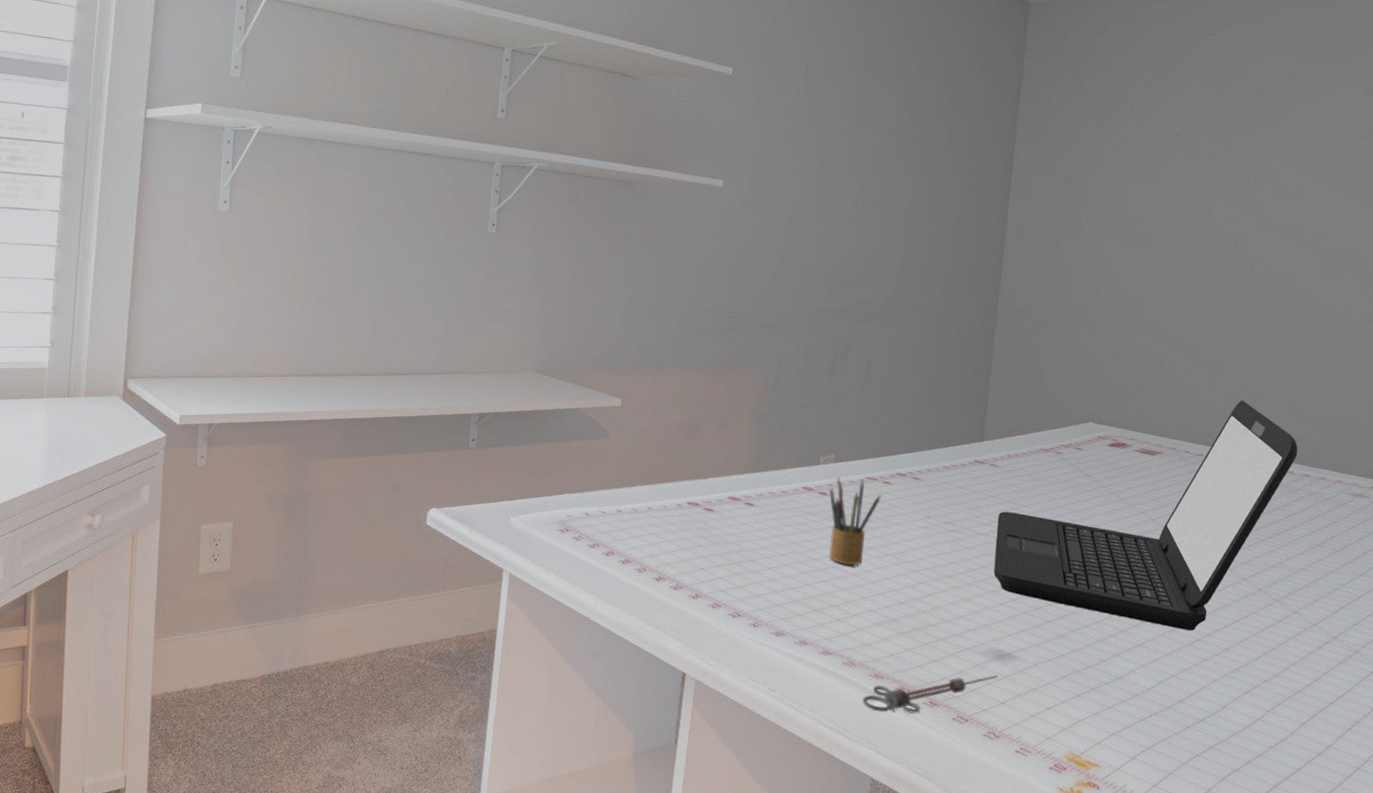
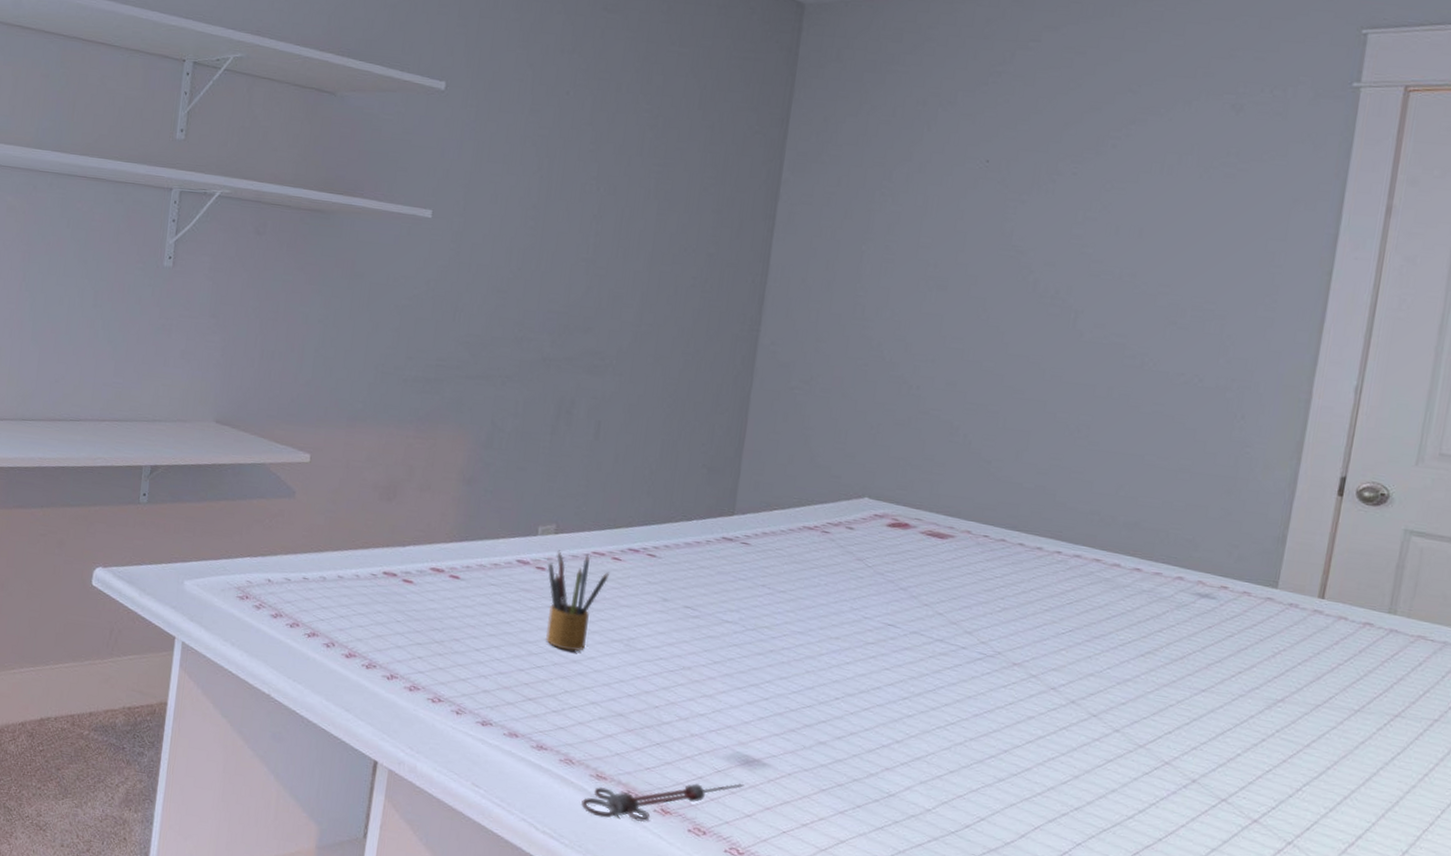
laptop: present [993,400,1298,631] -> none [741,478,1128,746]

